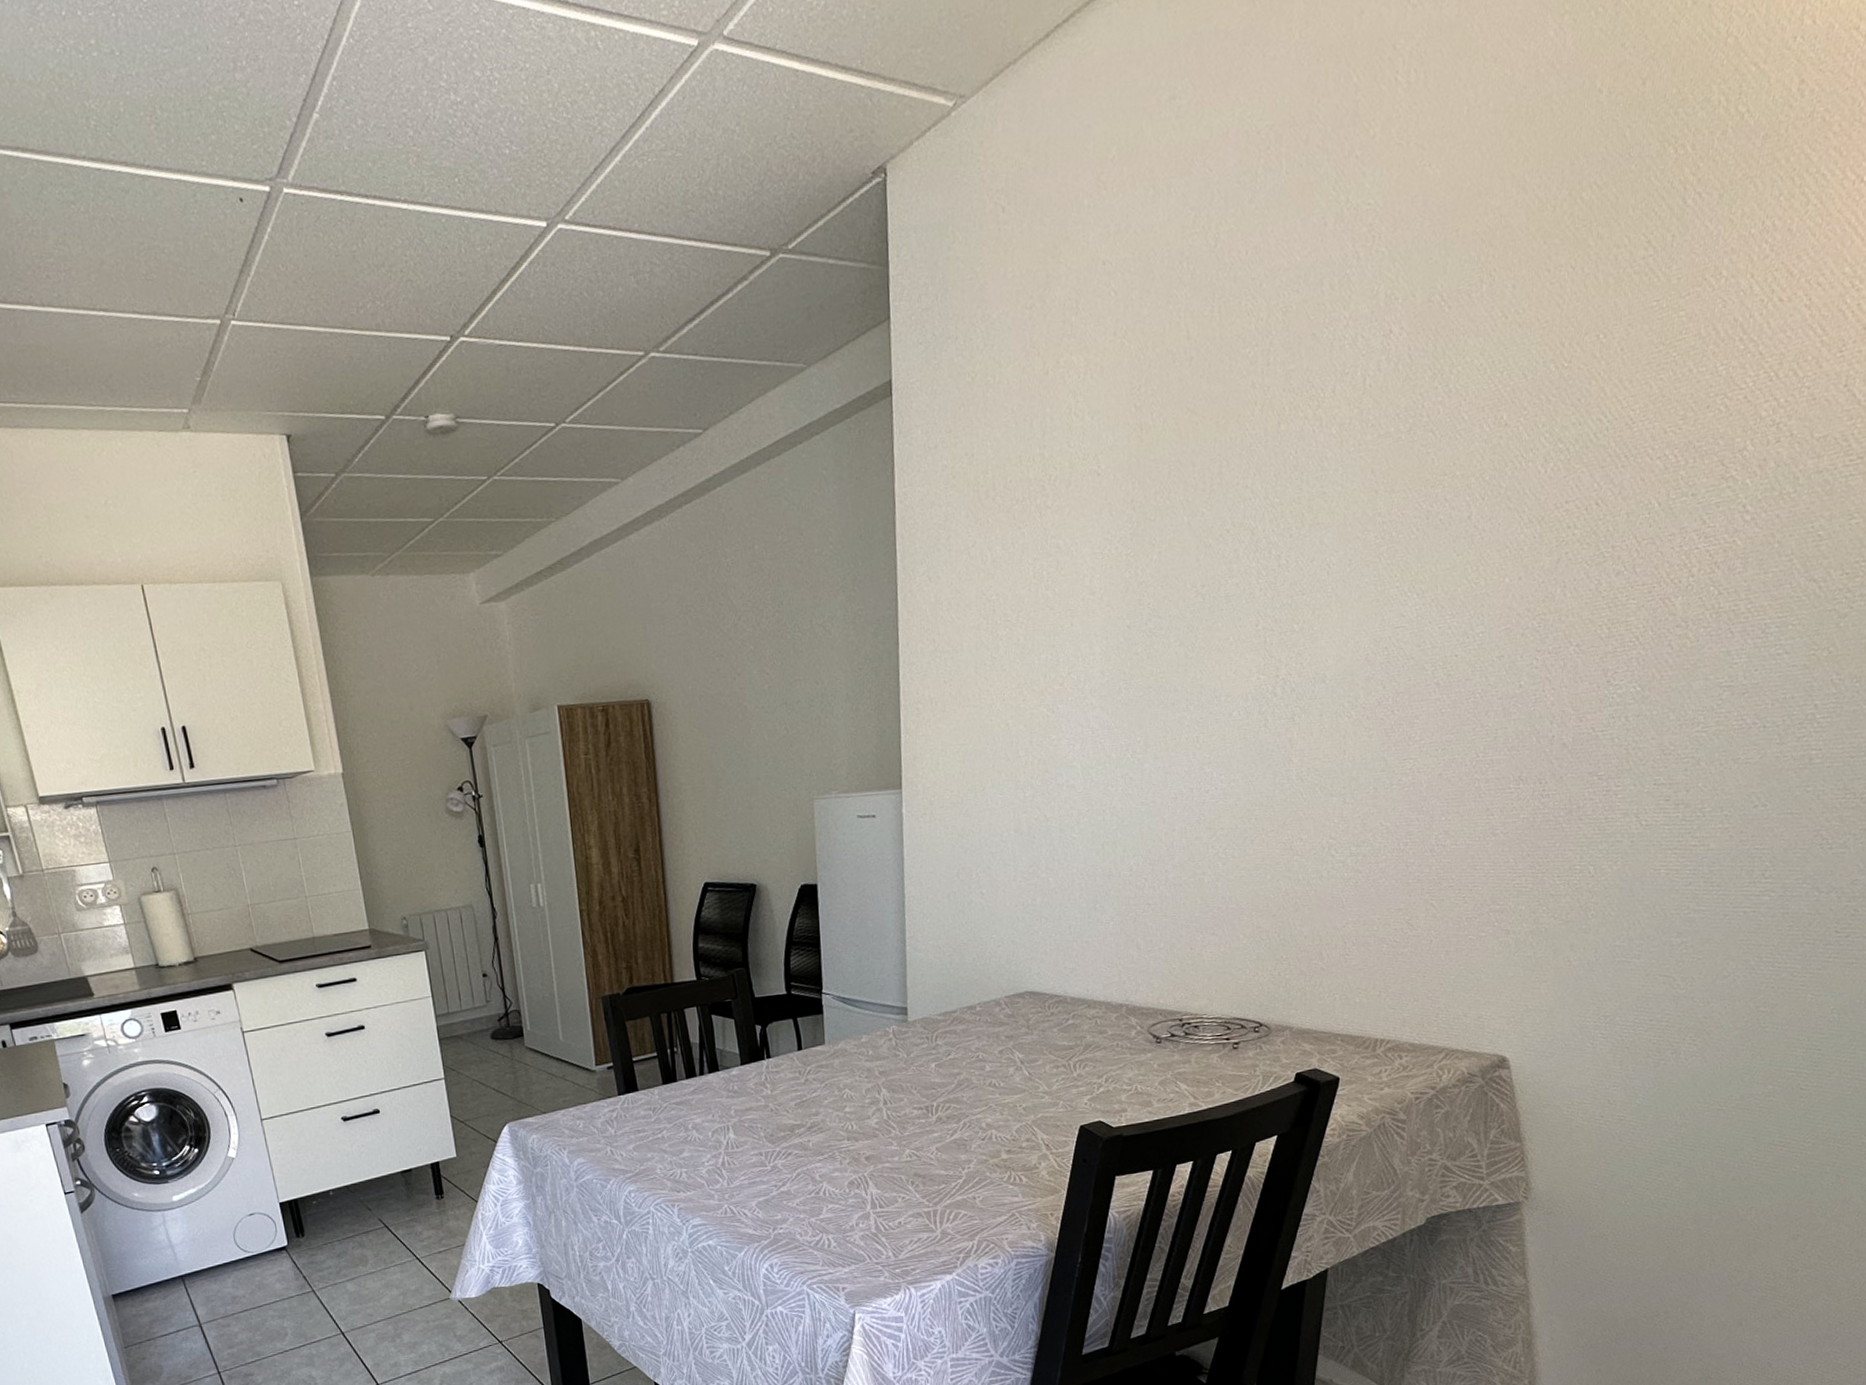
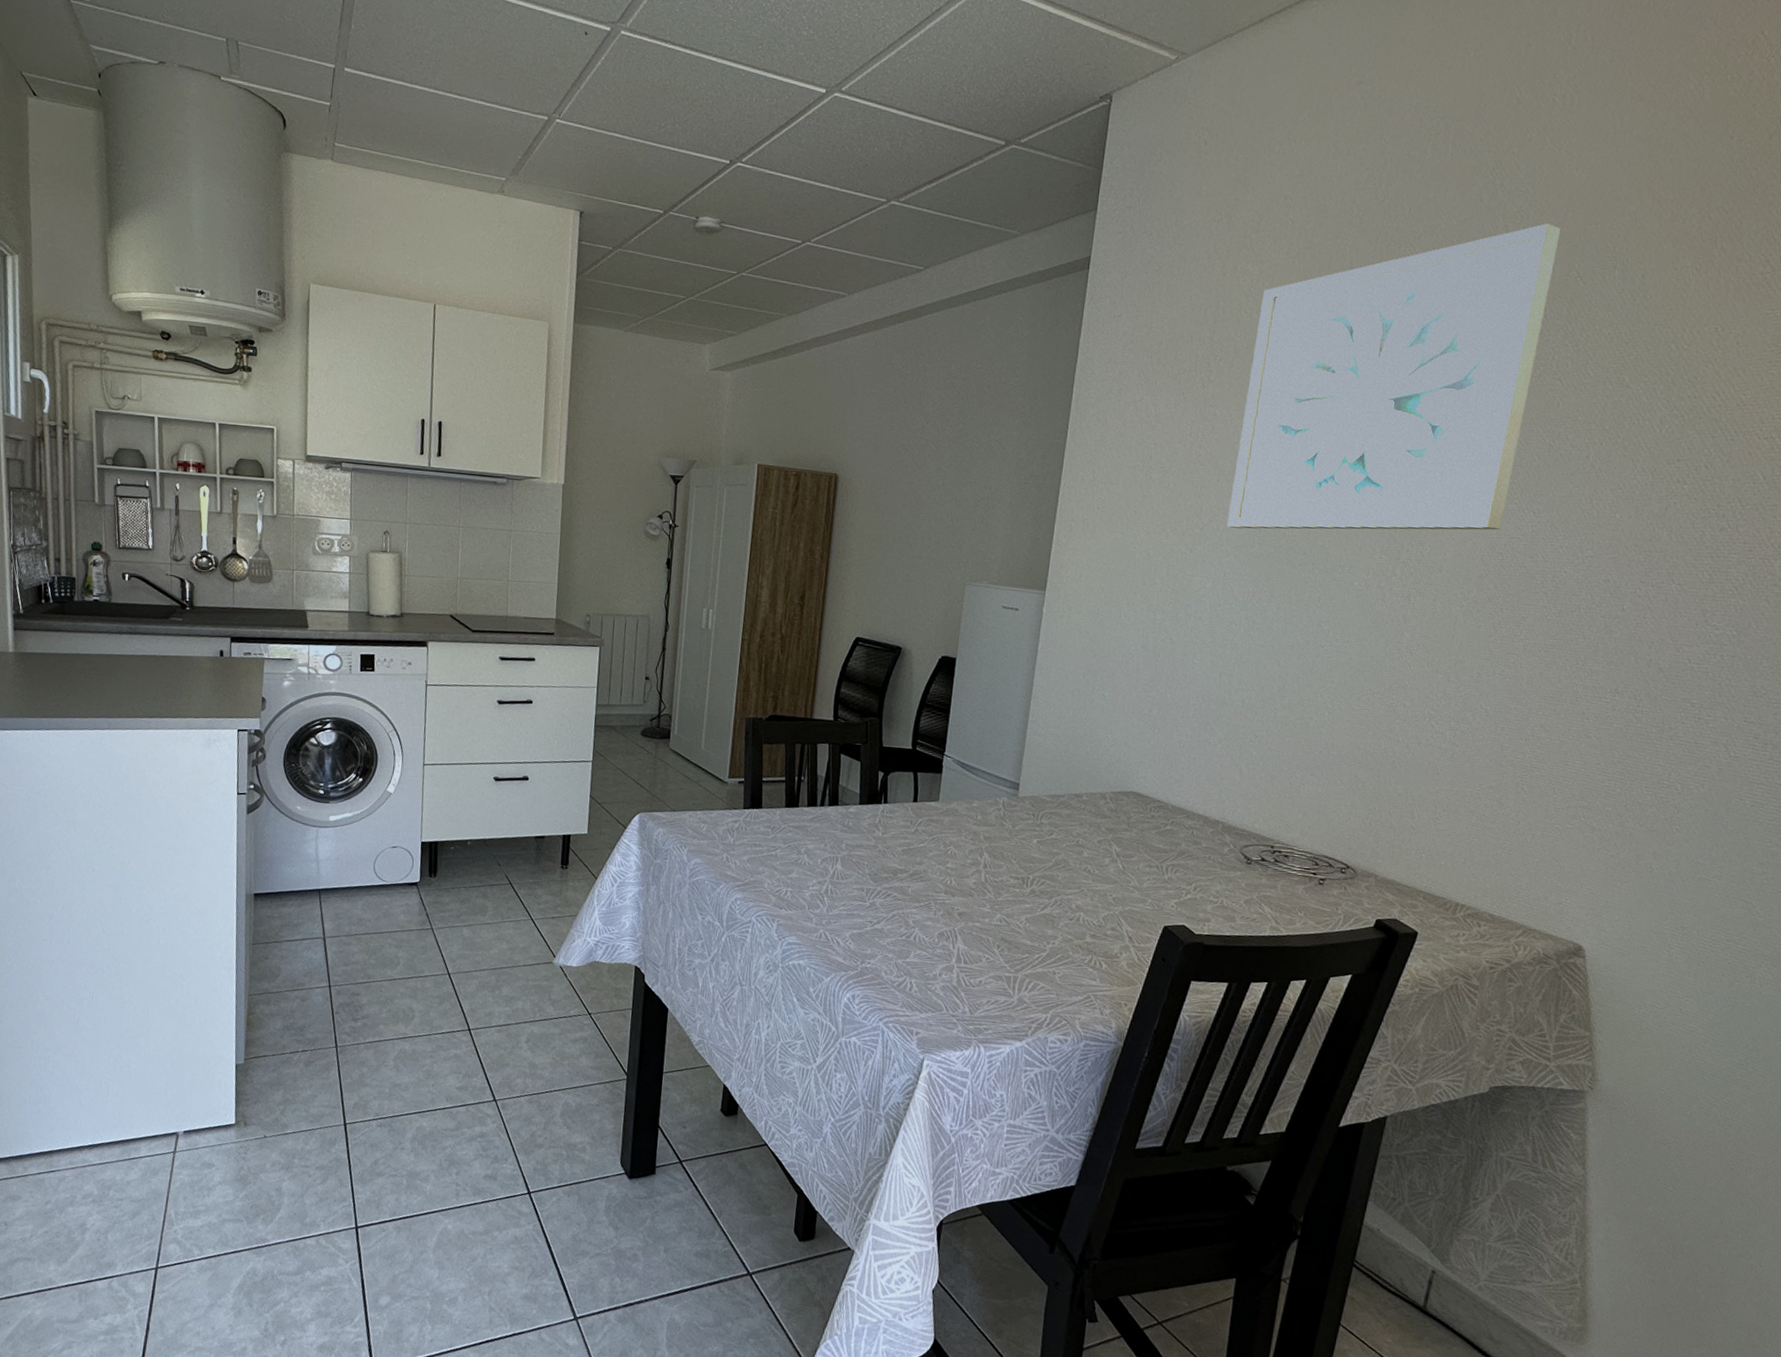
wall art: none [1087,240,1418,677] -> present [1226,223,1561,530]

